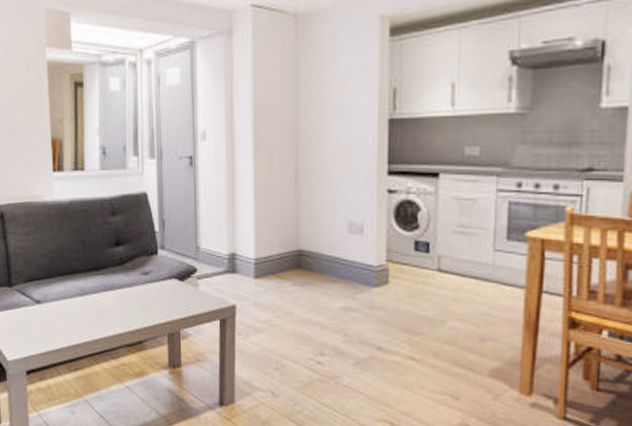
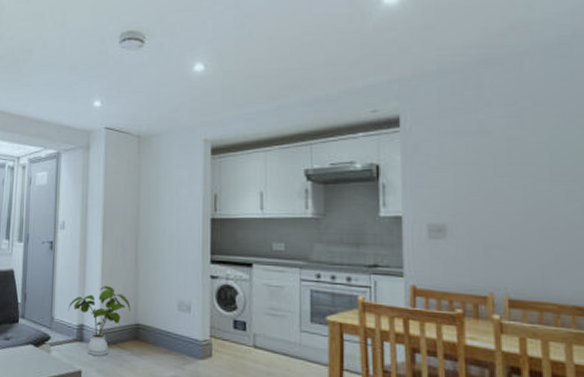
house plant: none [217,207,291,289] -> present [69,286,131,357]

